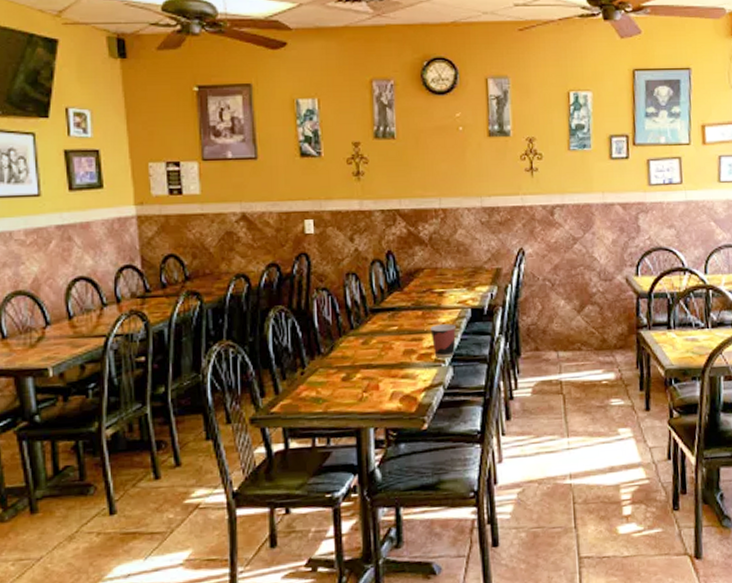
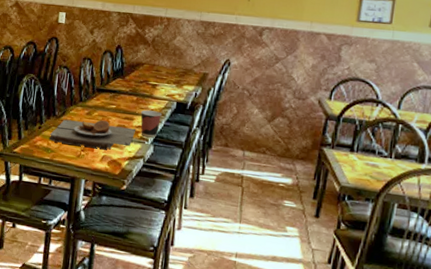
plate: none [318,347,427,388] -> present [49,118,136,150]

